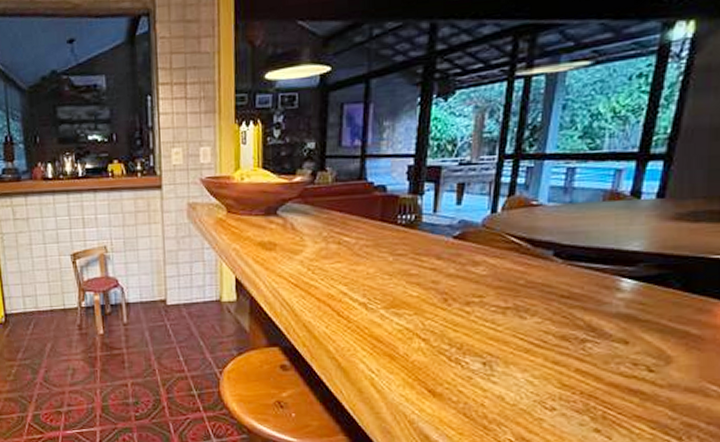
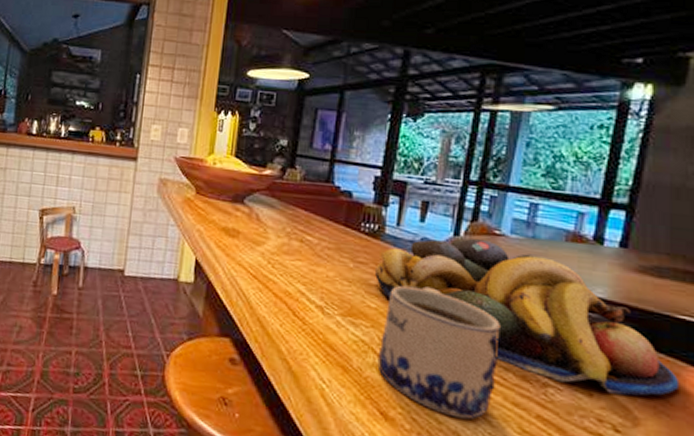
fruit bowl: none [415,212,711,338] -> present [375,238,680,396]
mug: none [423,267,540,384] -> present [377,285,500,419]

